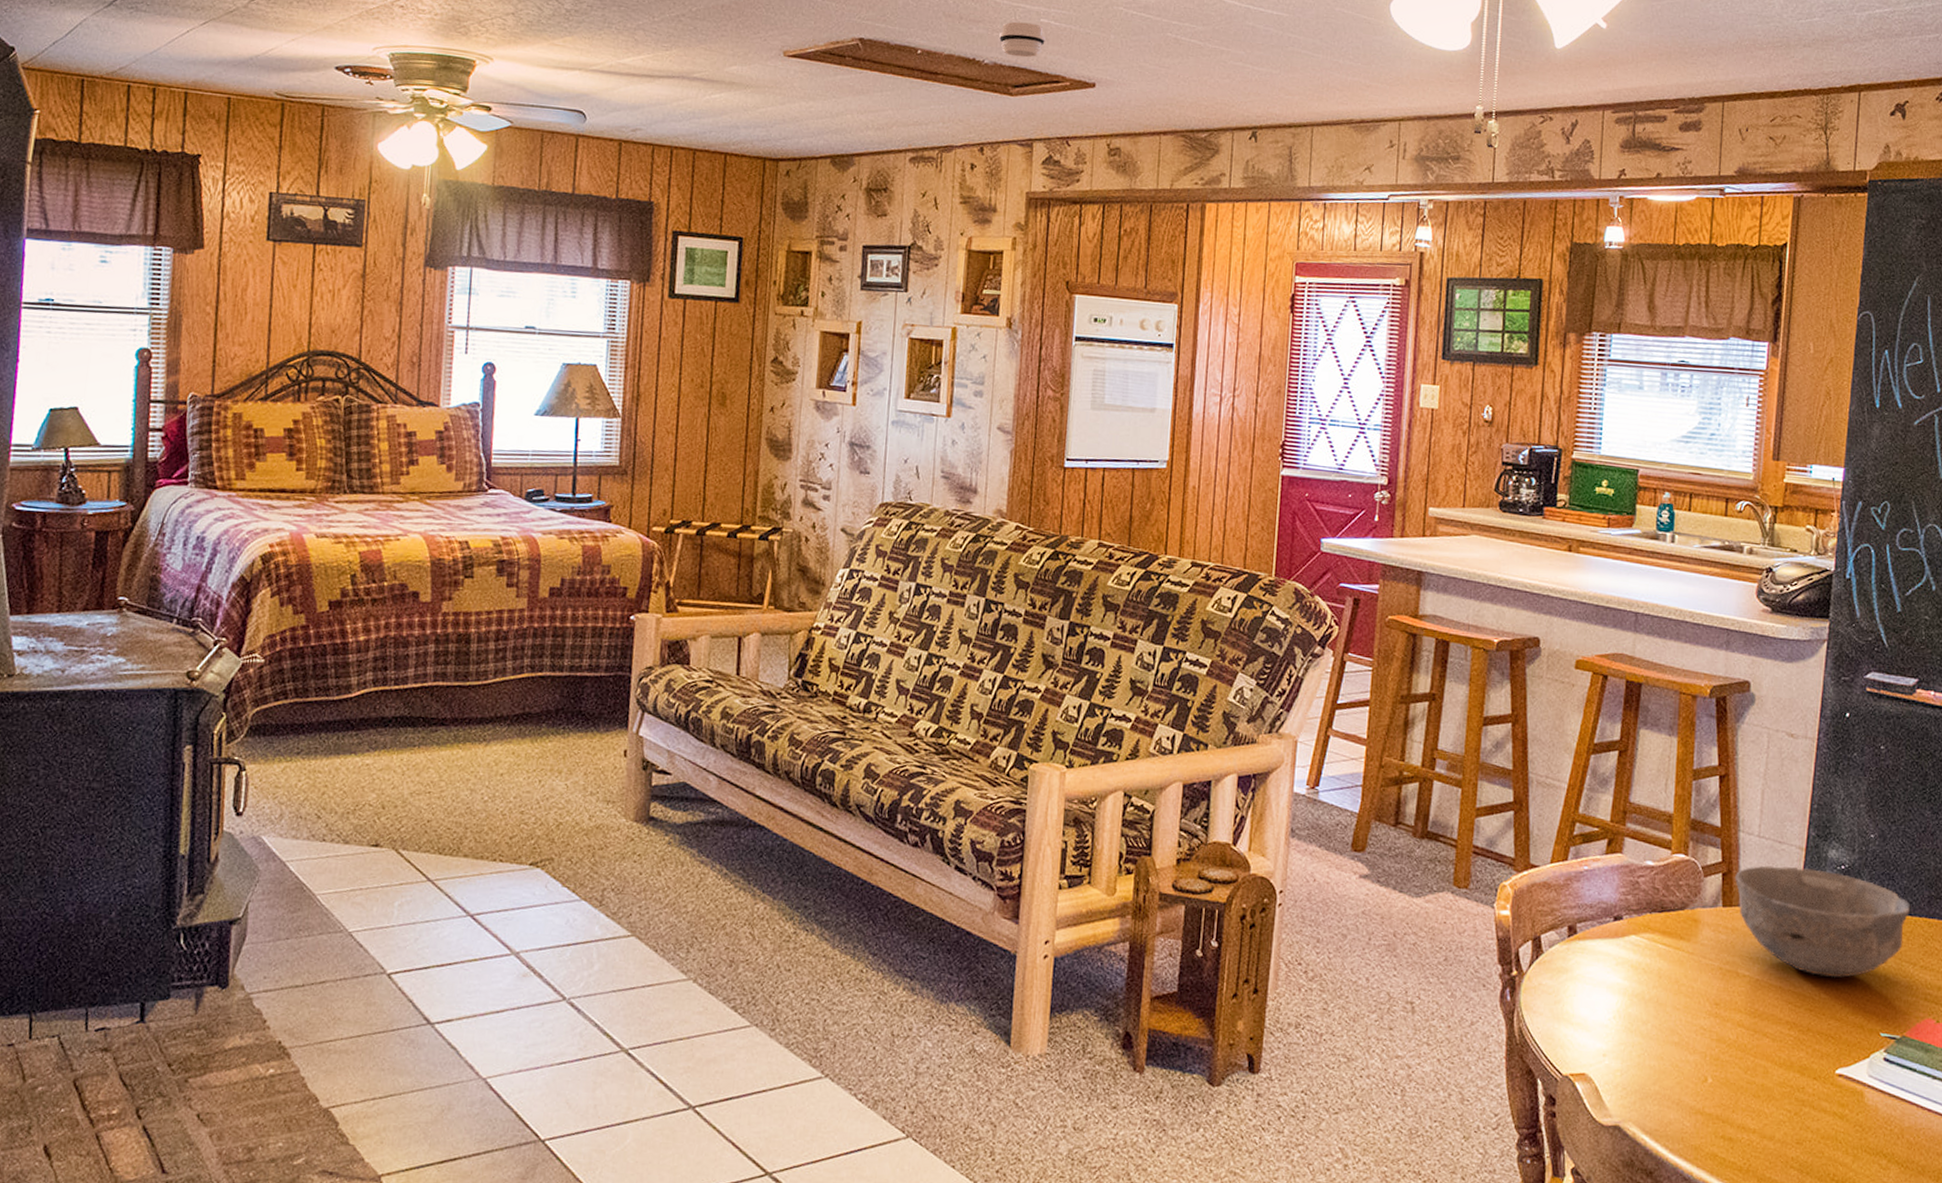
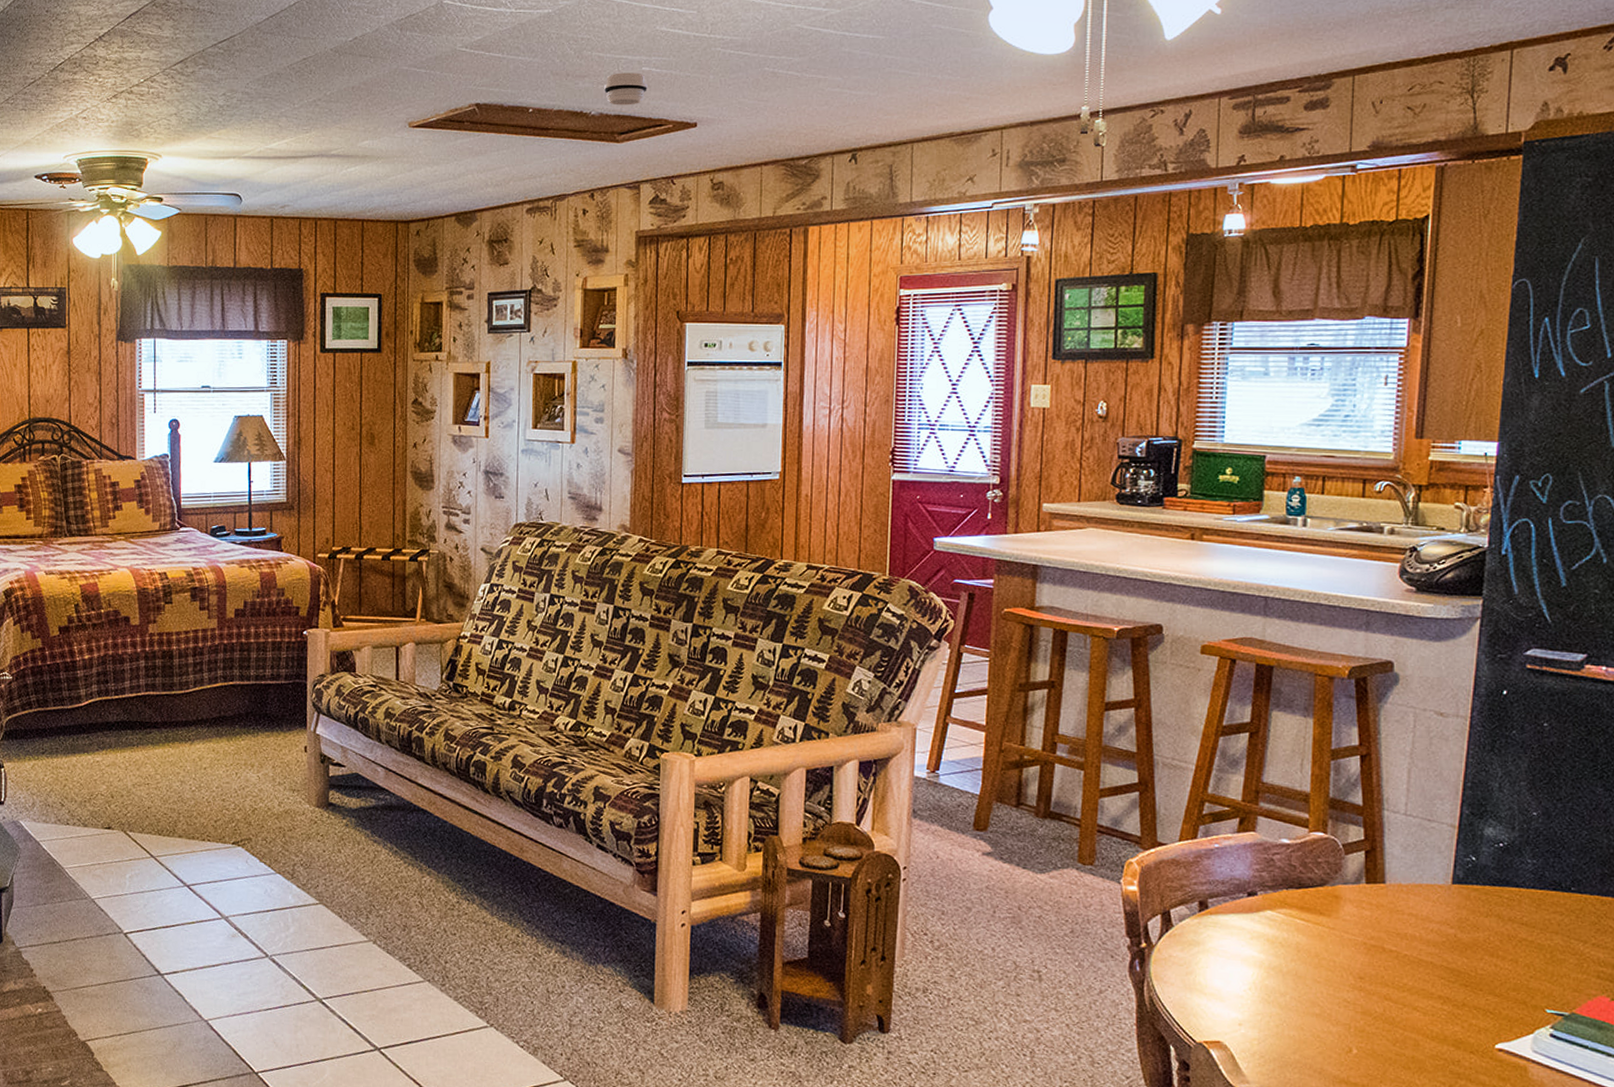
bowl: present [1734,865,1911,978] -> none [1378,843,1580,955]

